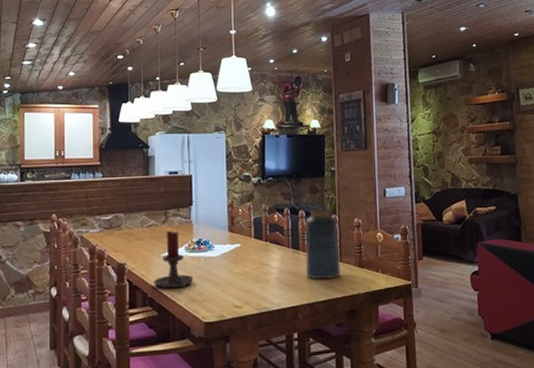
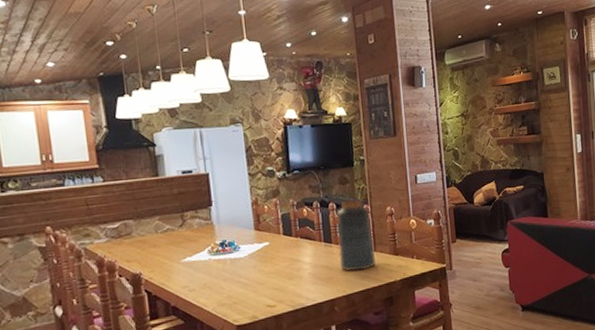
candle holder: present [154,230,194,288] -> none [175,234,221,296]

